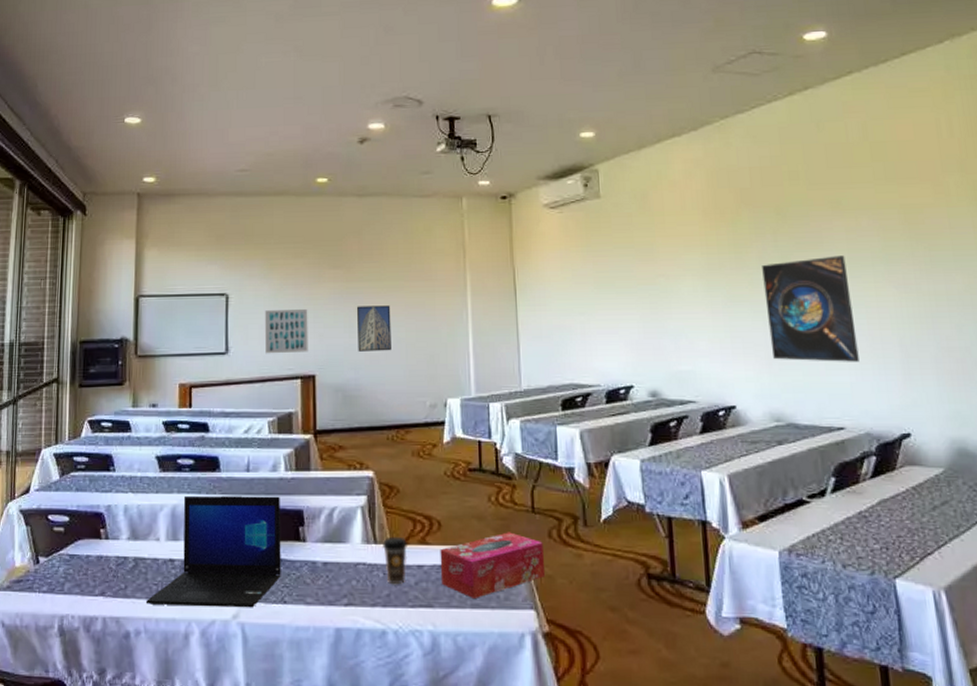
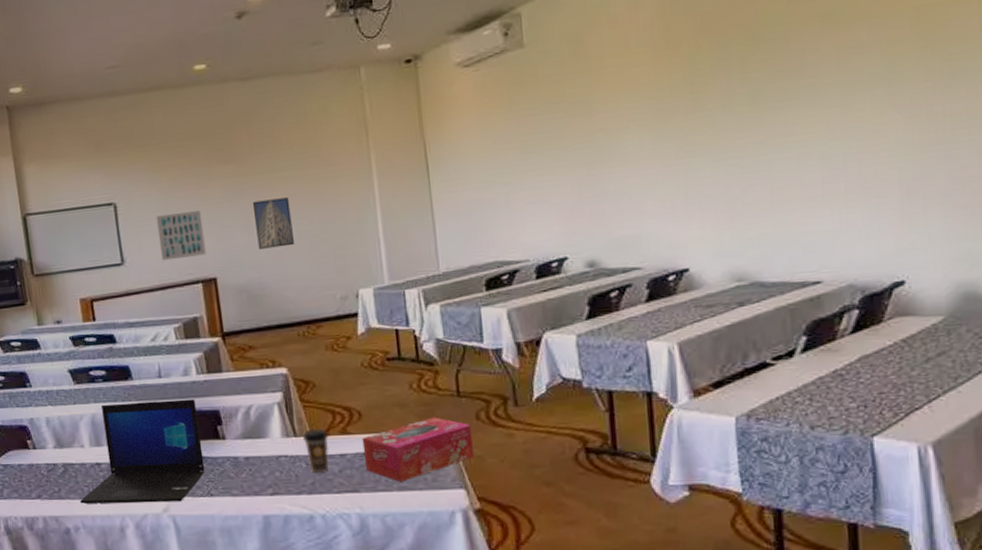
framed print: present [762,255,859,362] -> none [726,80,845,213]

